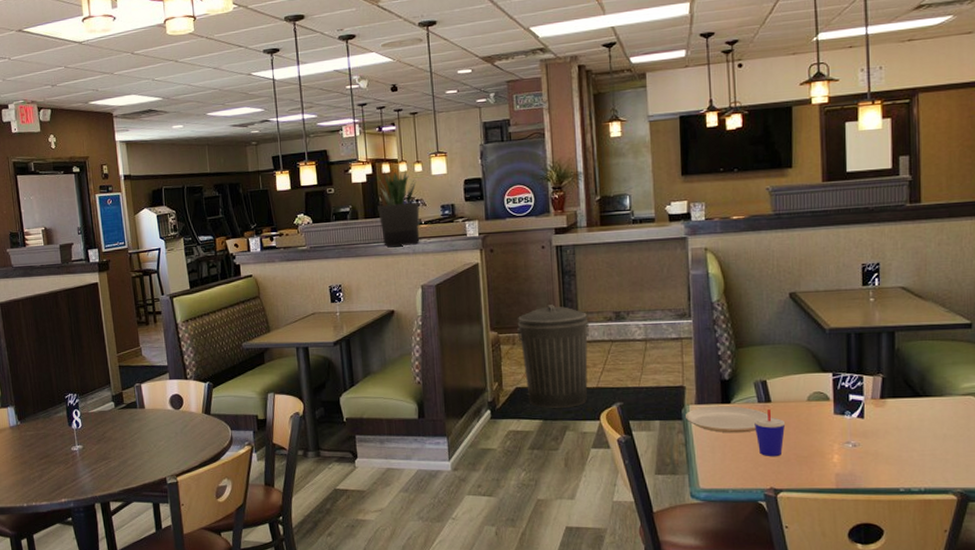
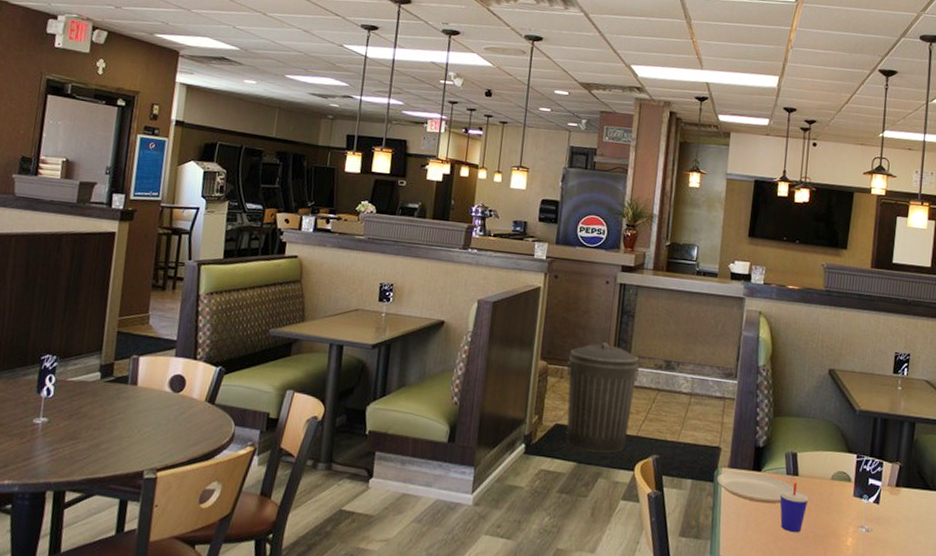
planter: present [377,168,420,247] -> none [447,171,494,256]

